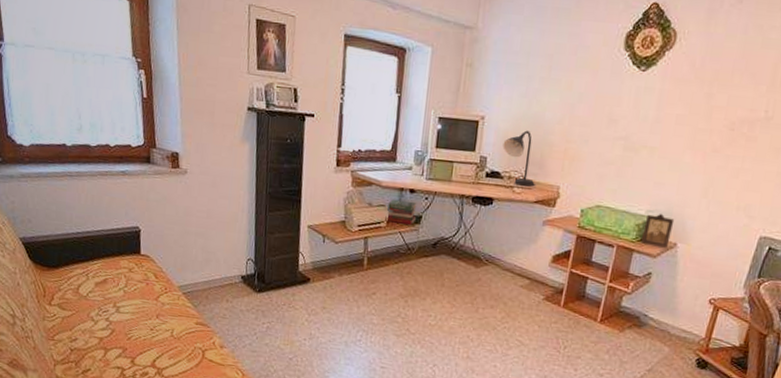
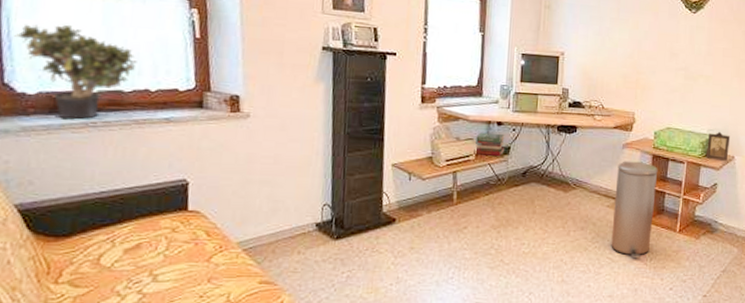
potted plant: none [12,84,100,170] -> present [14,24,137,120]
desk lamp: present [502,130,535,188] -> none [582,64,613,115]
pedal bin: none [521,239,582,344] -> present [611,161,658,258]

